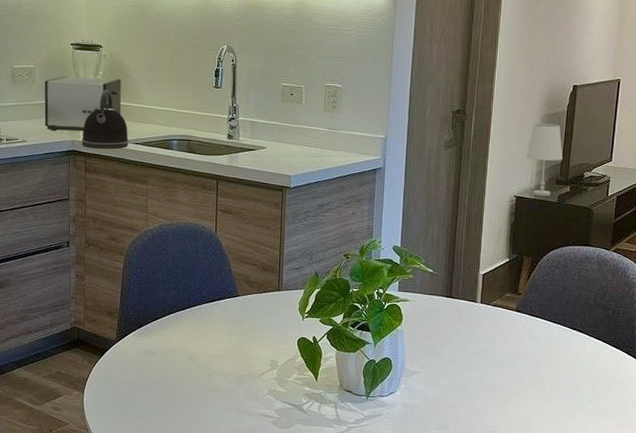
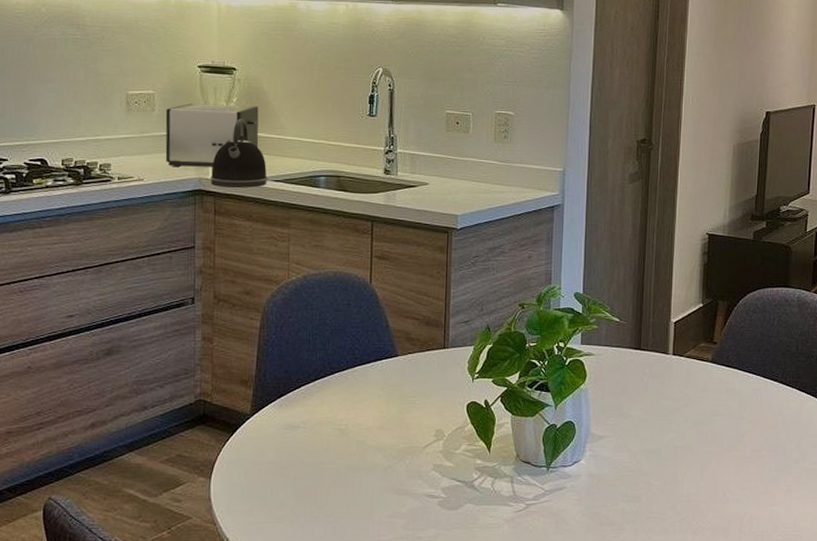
table lamp: present [526,123,563,197] -> none [718,153,758,234]

